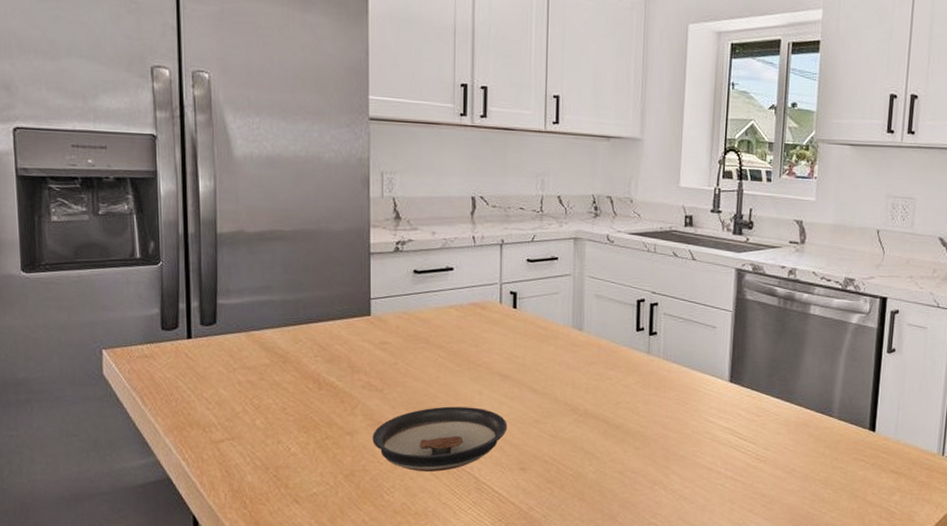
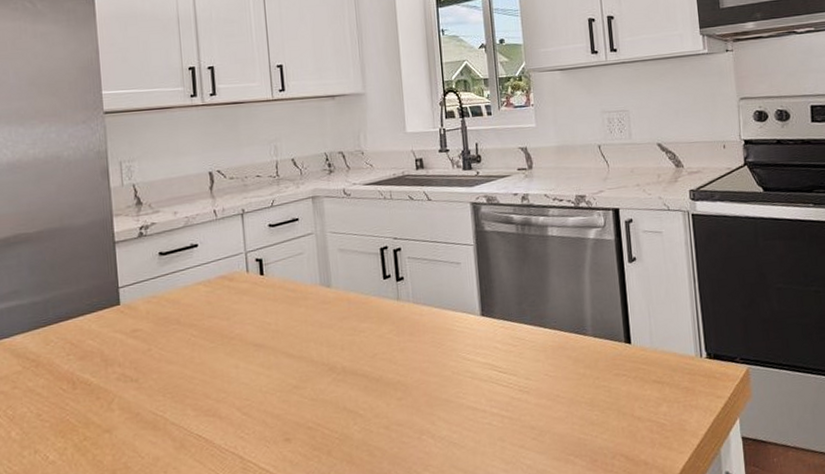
saucer: present [372,406,508,472] -> none [131,382,268,460]

